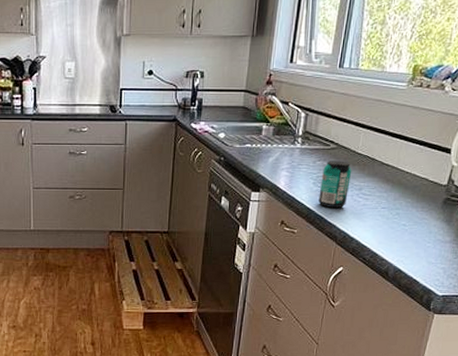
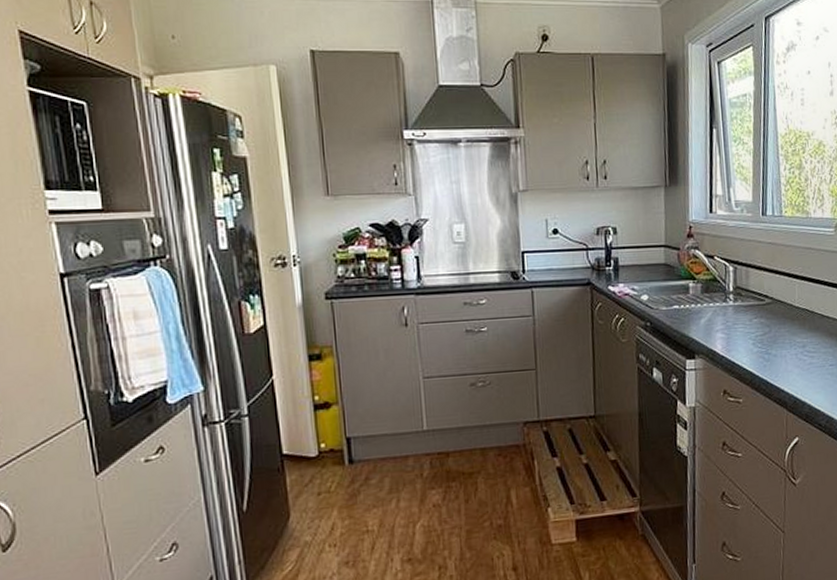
beverage can: present [318,161,352,209] -> none [760,316,792,371]

